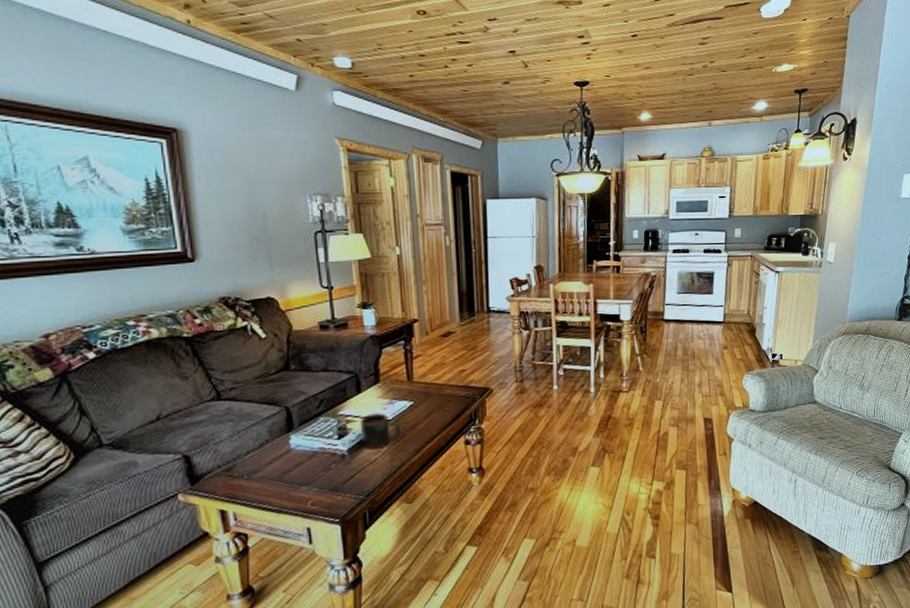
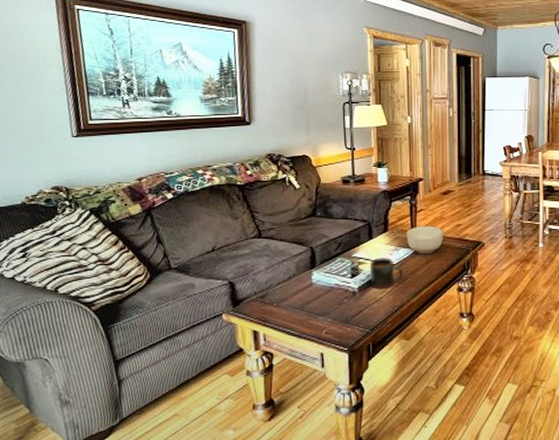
bowl: none [400,373,446,407] -> present [405,225,444,255]

